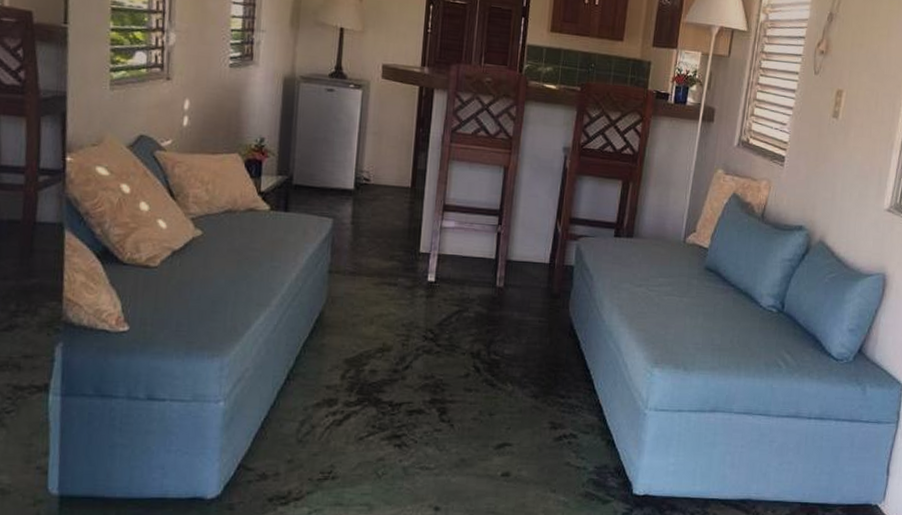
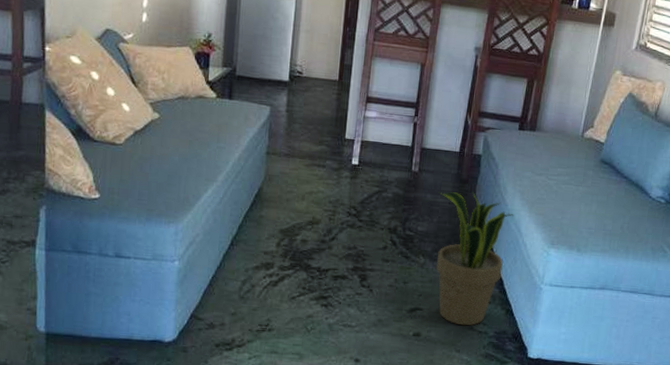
potted plant: none [525,306,612,461] -> present [435,191,514,326]

